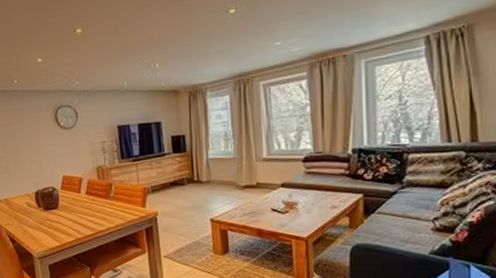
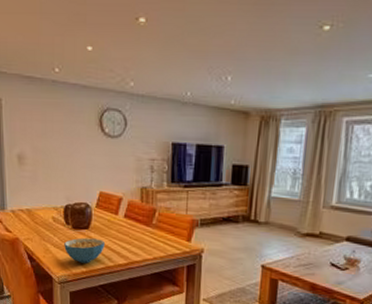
cereal bowl: none [39,216,73,239] -> present [64,237,104,263]

